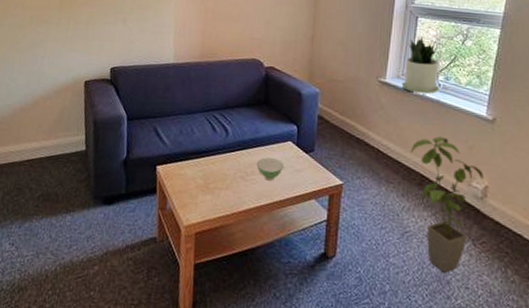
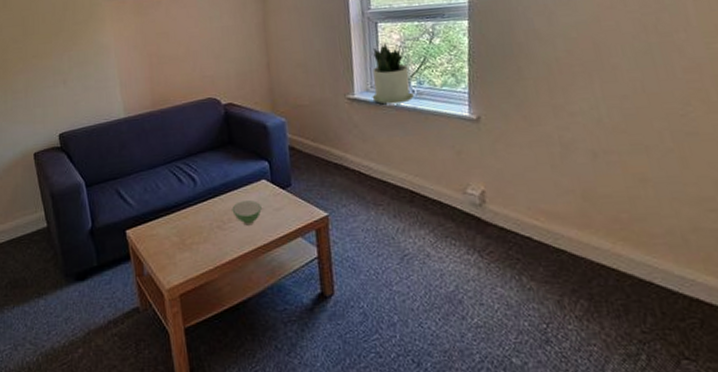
house plant: present [410,136,484,273] -> none [394,146,479,292]

